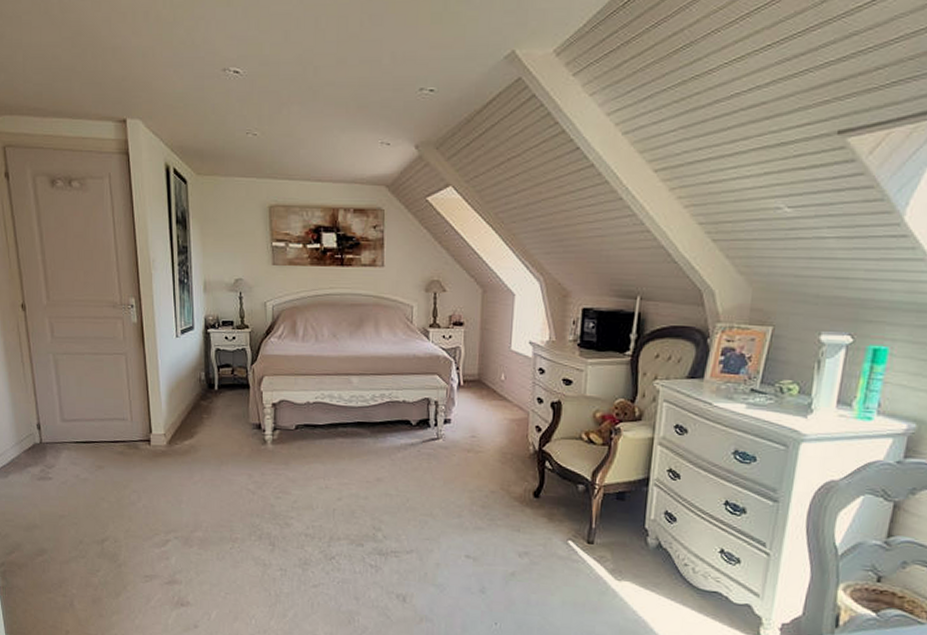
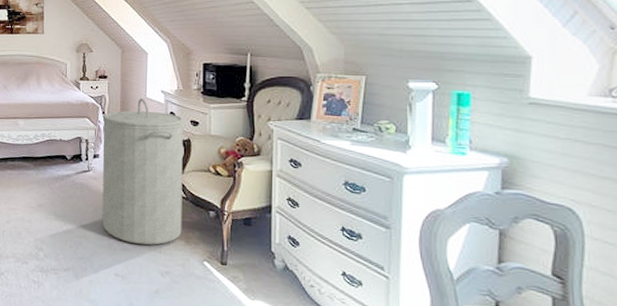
laundry hamper: none [452,351,555,524] -> present [102,99,184,245]

